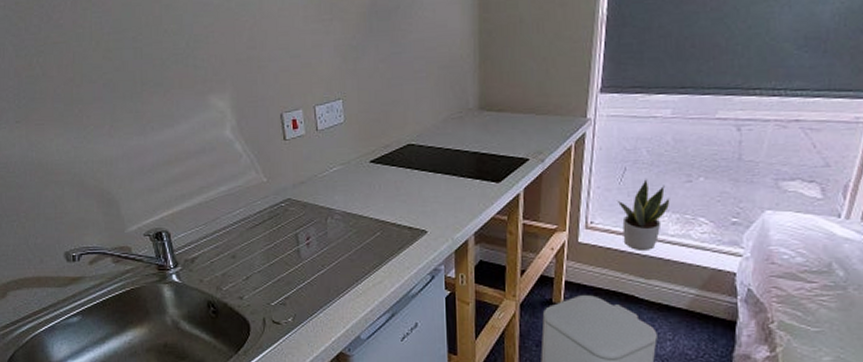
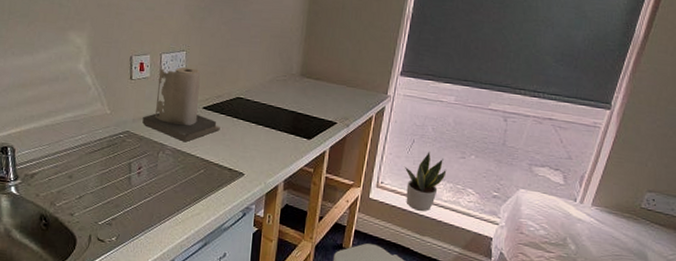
paper towel roll: none [304,118,393,204] -> present [142,66,220,143]

